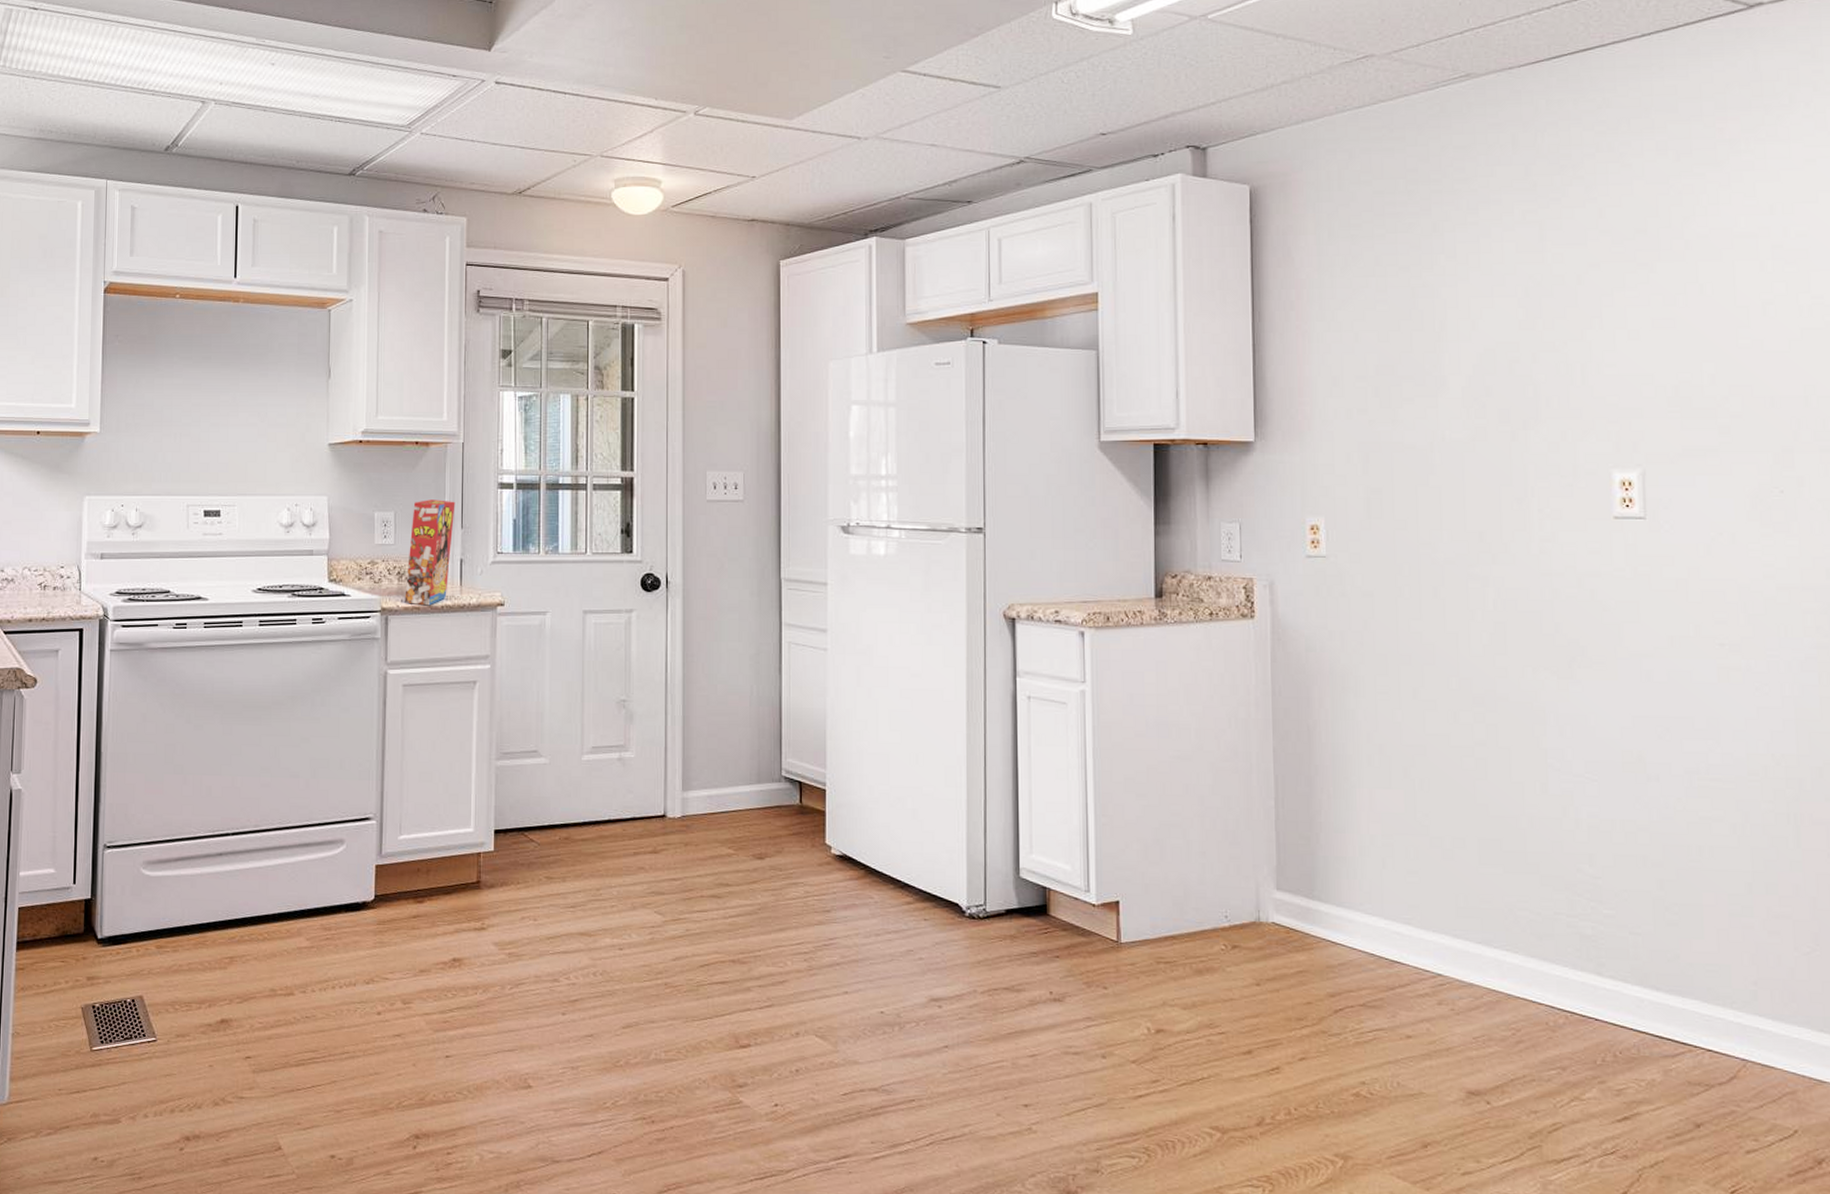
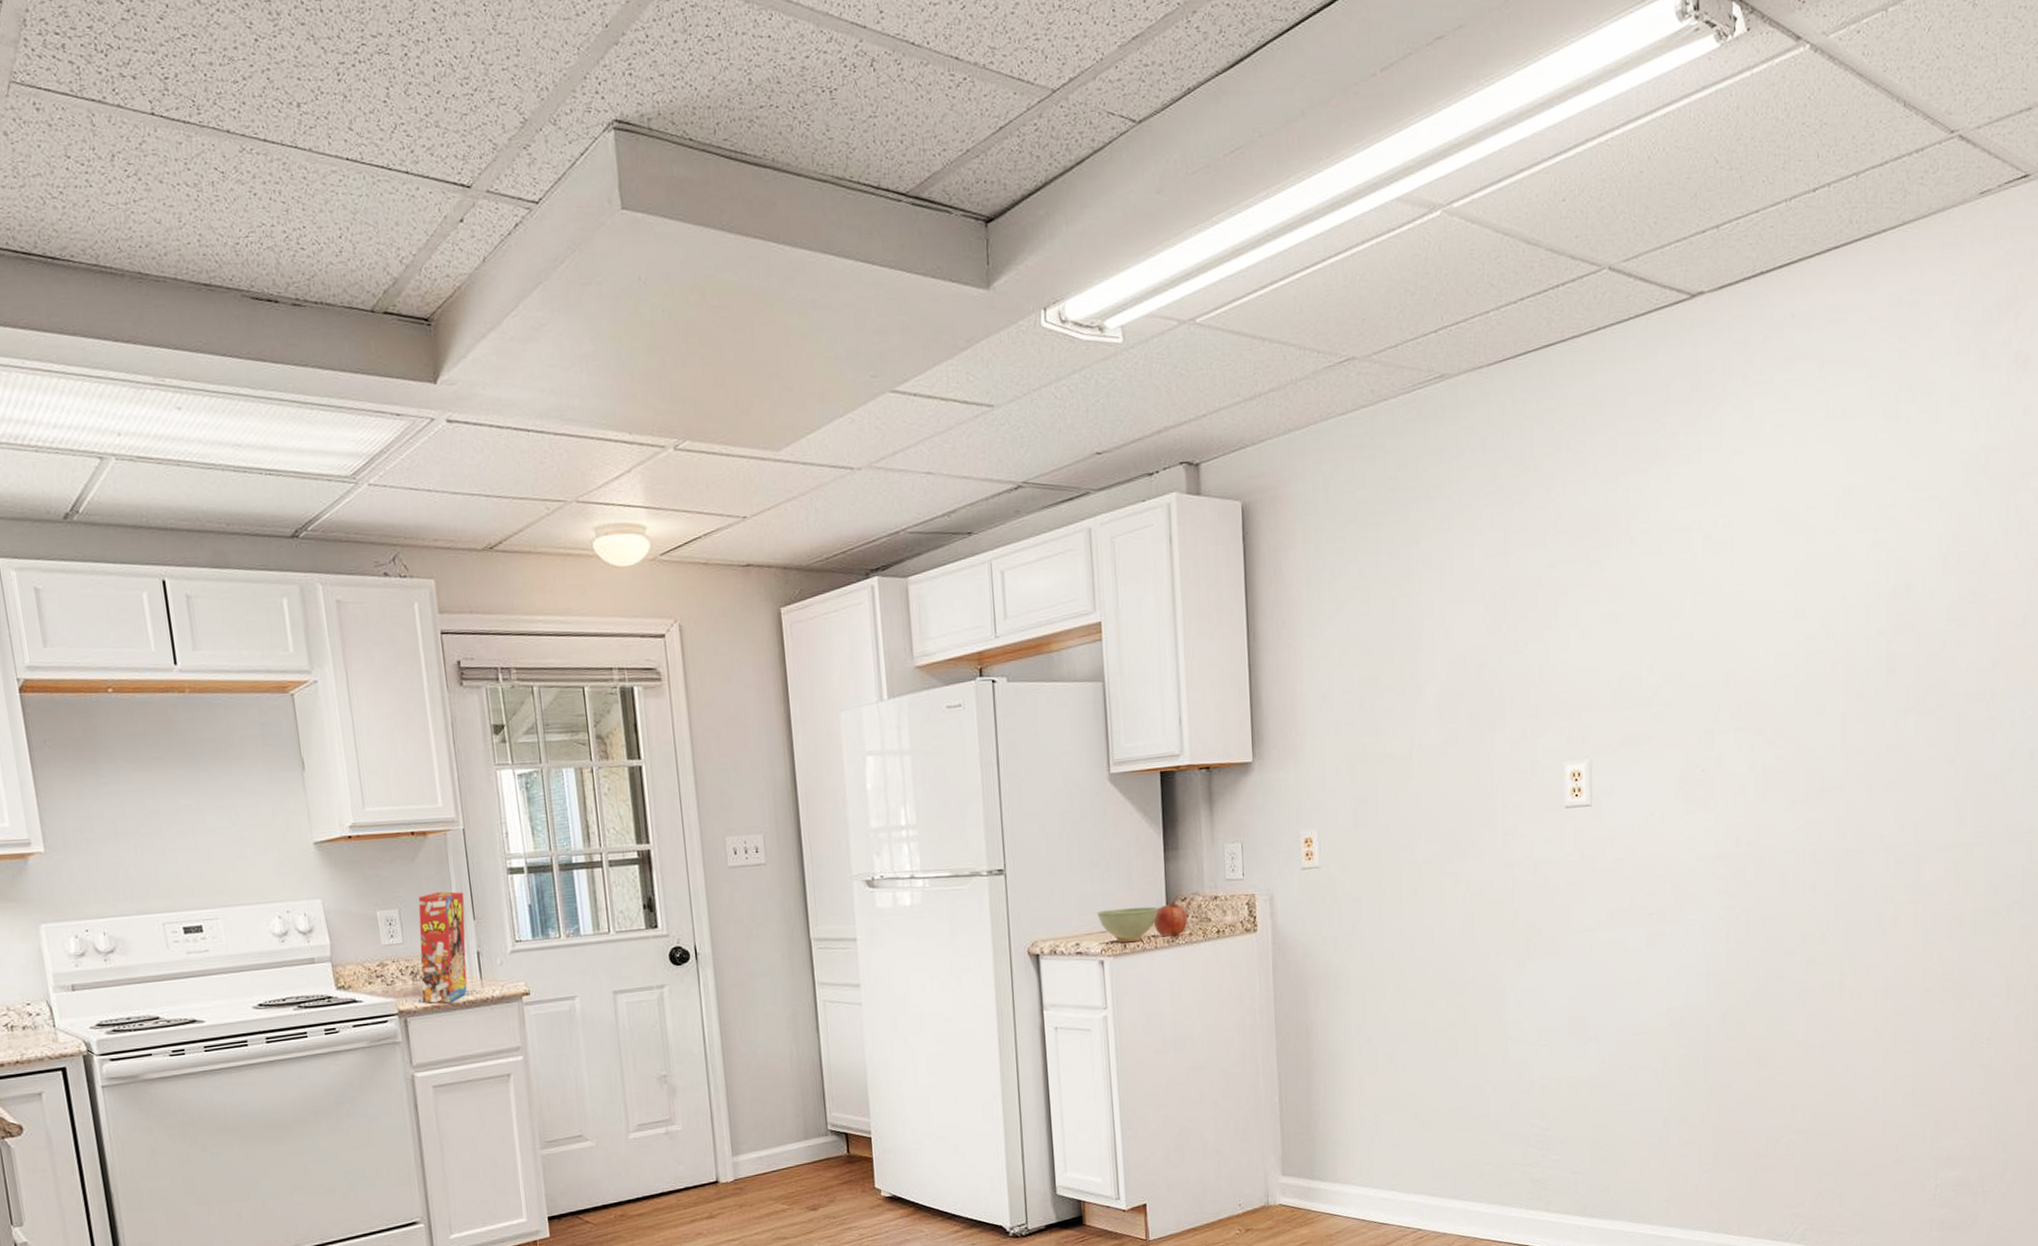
bowl: none [1079,579,1147,616] -> present [1097,906,1159,943]
fruit: none [1140,577,1177,614] -> present [1153,901,1187,937]

